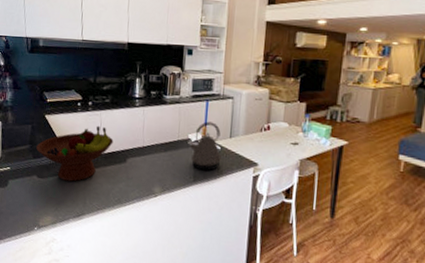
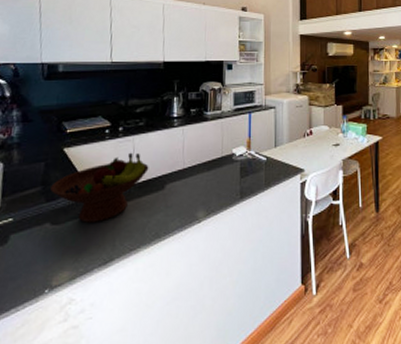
kettle: present [190,121,221,171] -> none [235,133,268,185]

